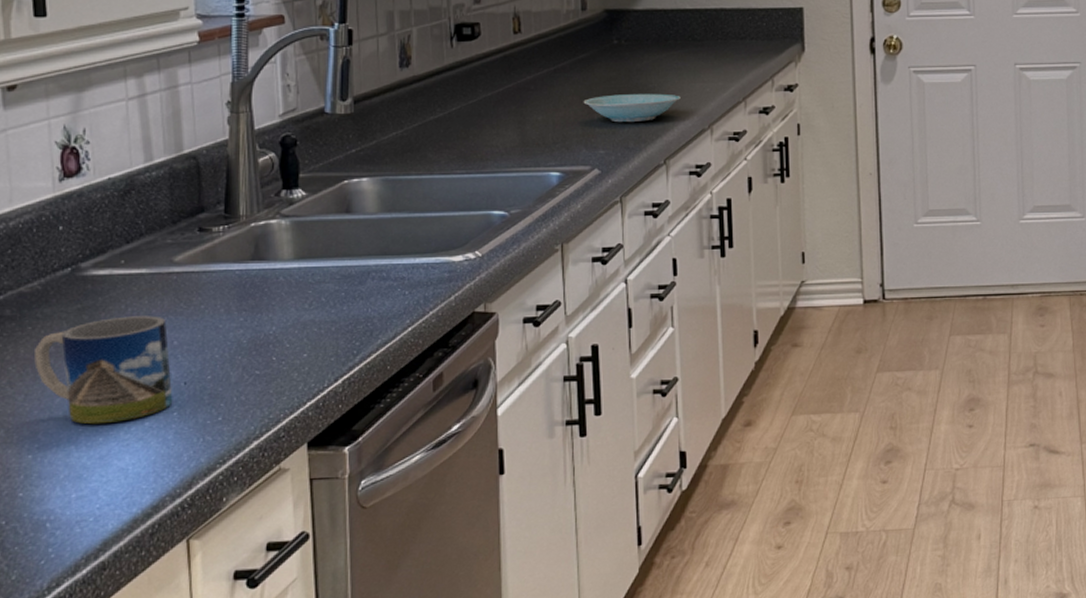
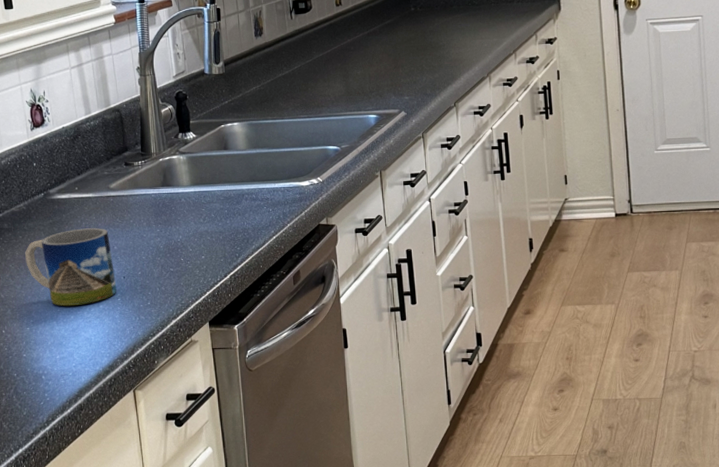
bowl: present [583,93,681,123] -> none [391,49,465,74]

